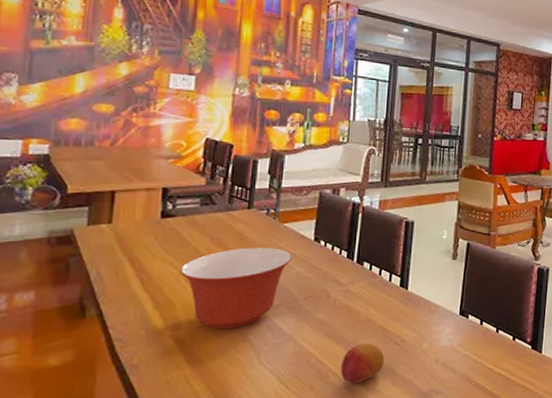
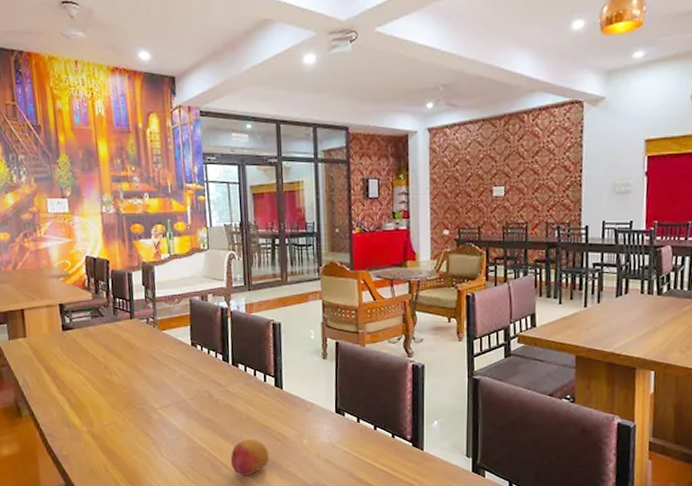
mixing bowl: present [180,247,292,330] -> none [85,354,175,427]

